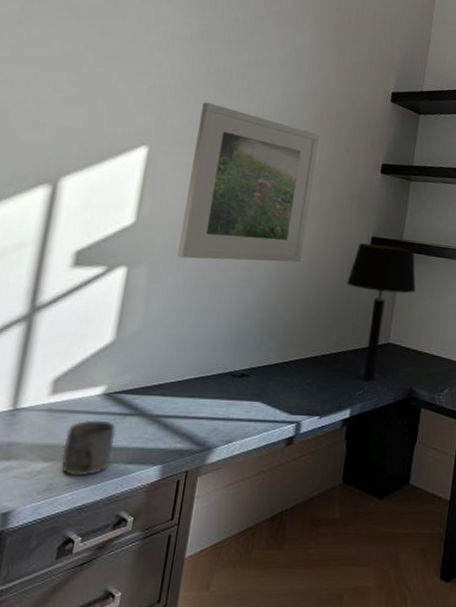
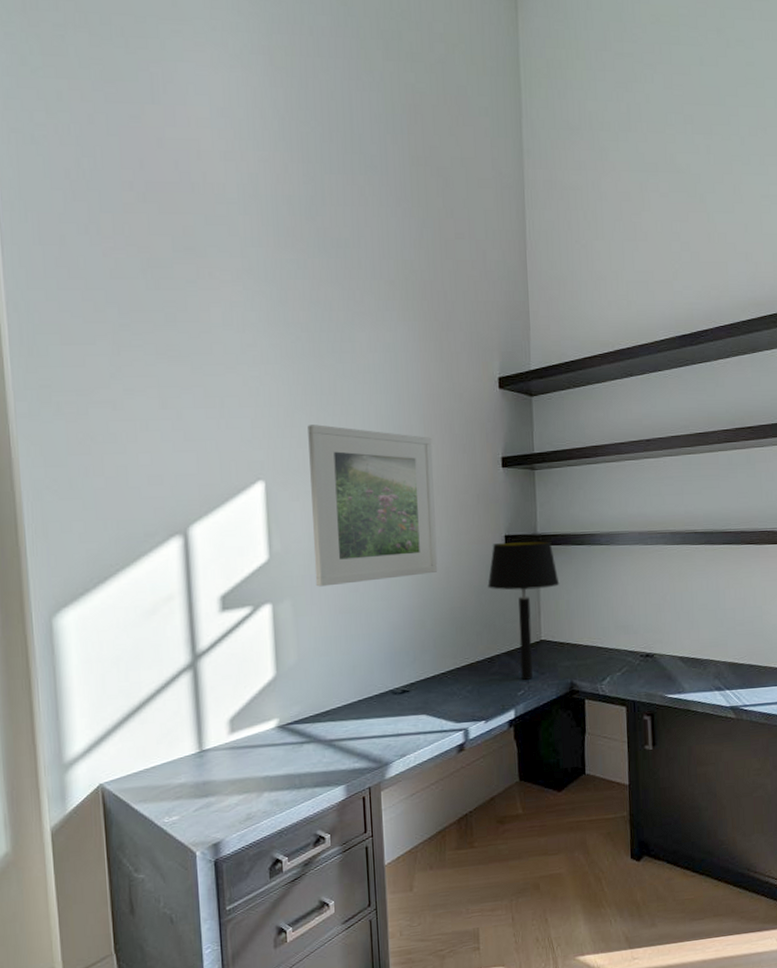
mug: present [61,419,117,476] -> none [252,750,298,805]

